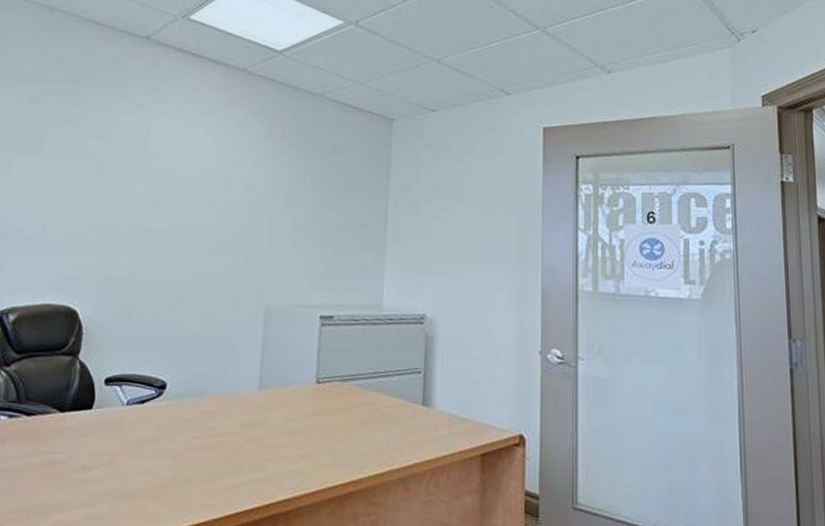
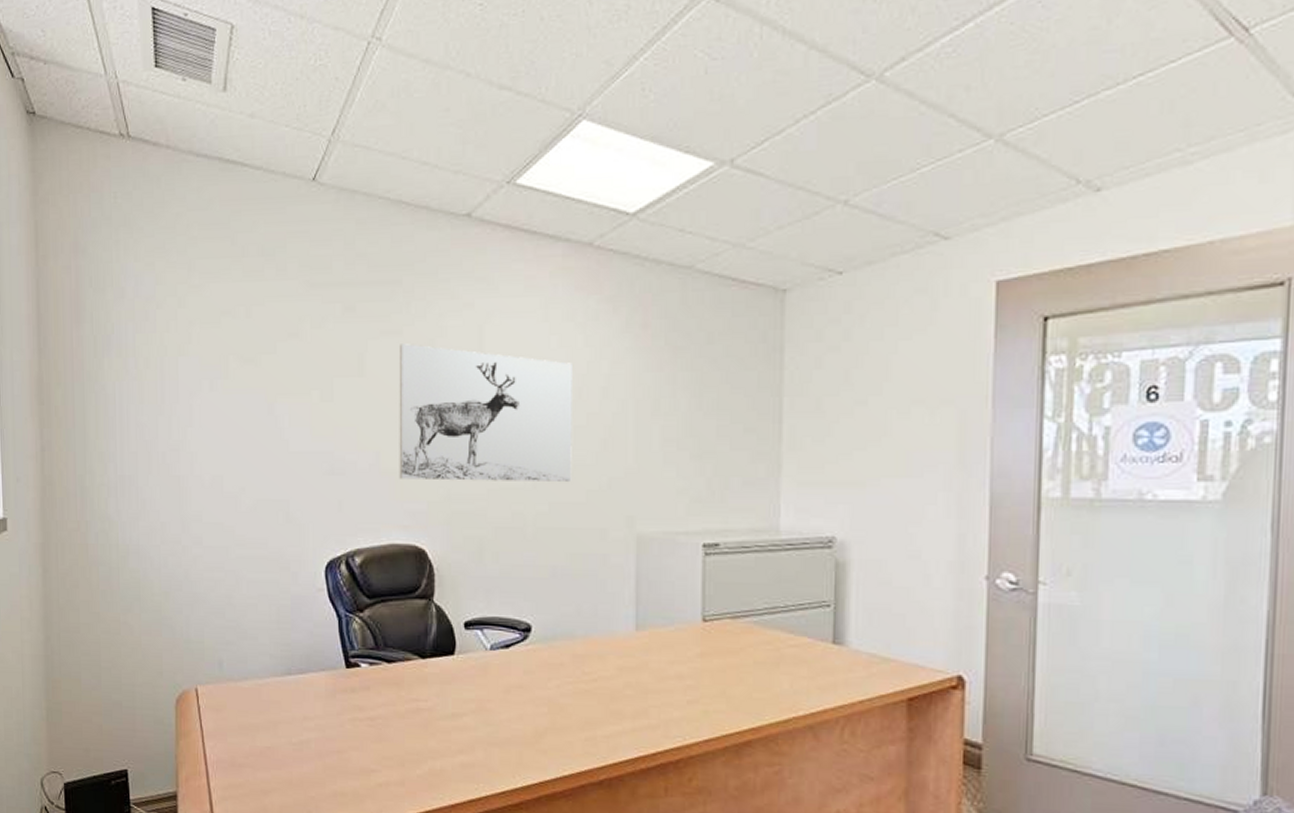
wall art: none [61,132,223,258] -> present [398,344,572,483]

